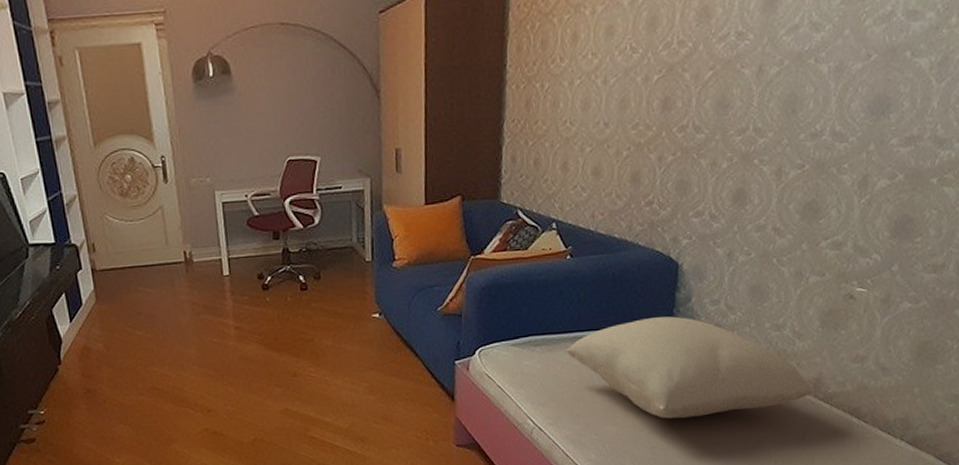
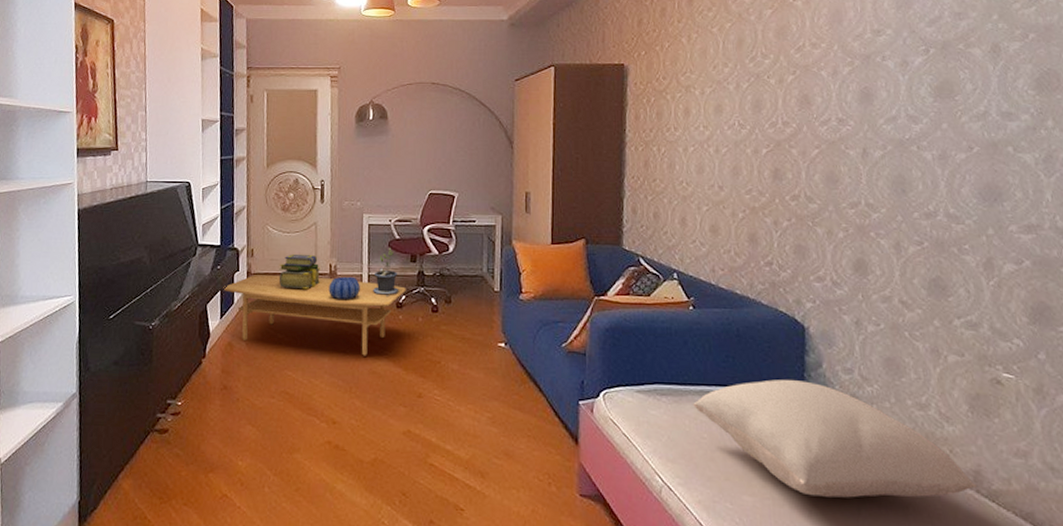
coffee table: none [67,265,271,343] -> present [223,275,406,356]
stack of books: none [127,243,177,282] -> present [279,253,321,290]
decorative bowl: none [186,262,221,289] -> present [328,276,360,301]
potted plant: none [235,227,264,281] -> present [373,248,399,298]

